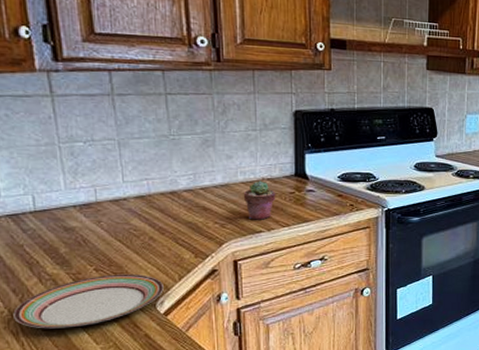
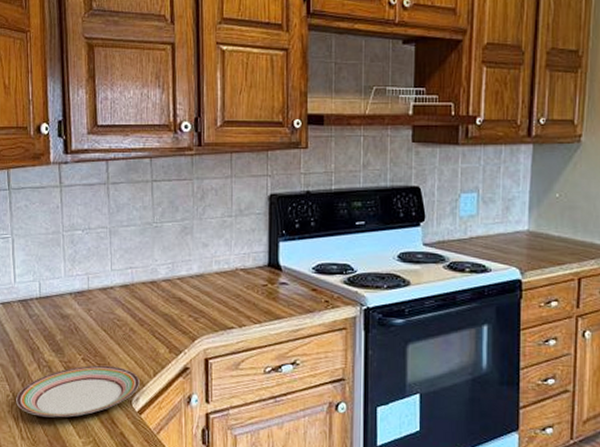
potted succulent: present [243,180,276,220] -> none [216,271,249,315]

